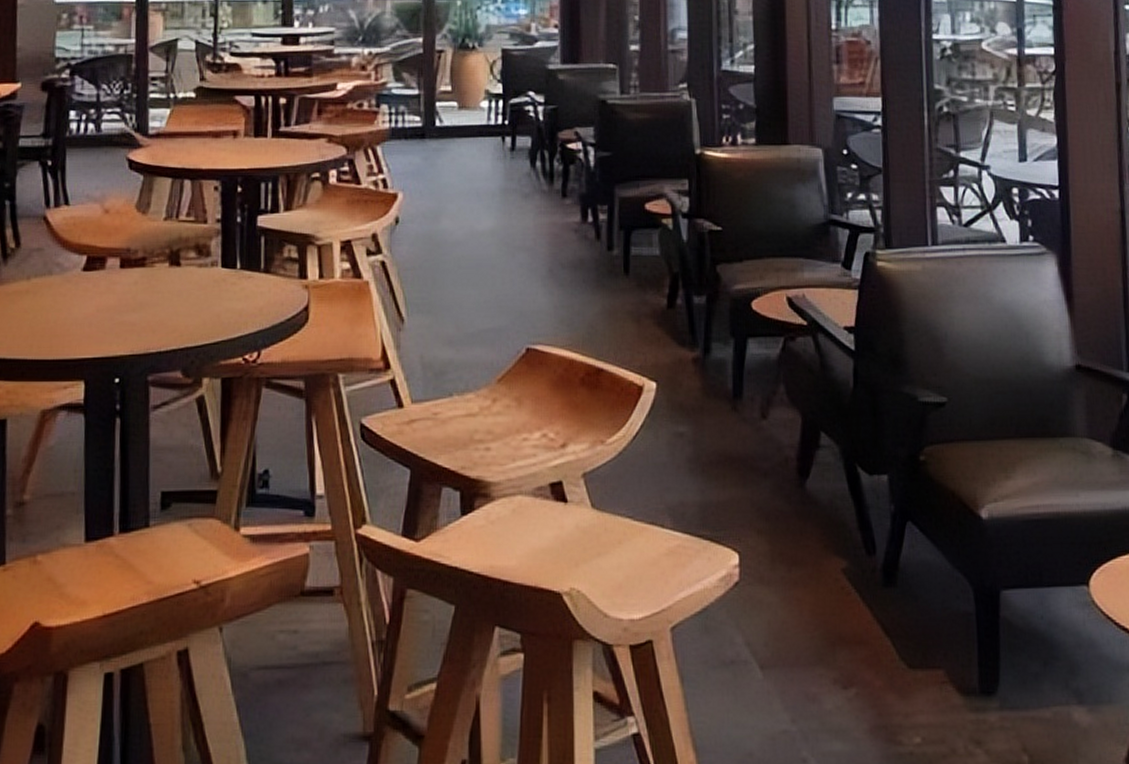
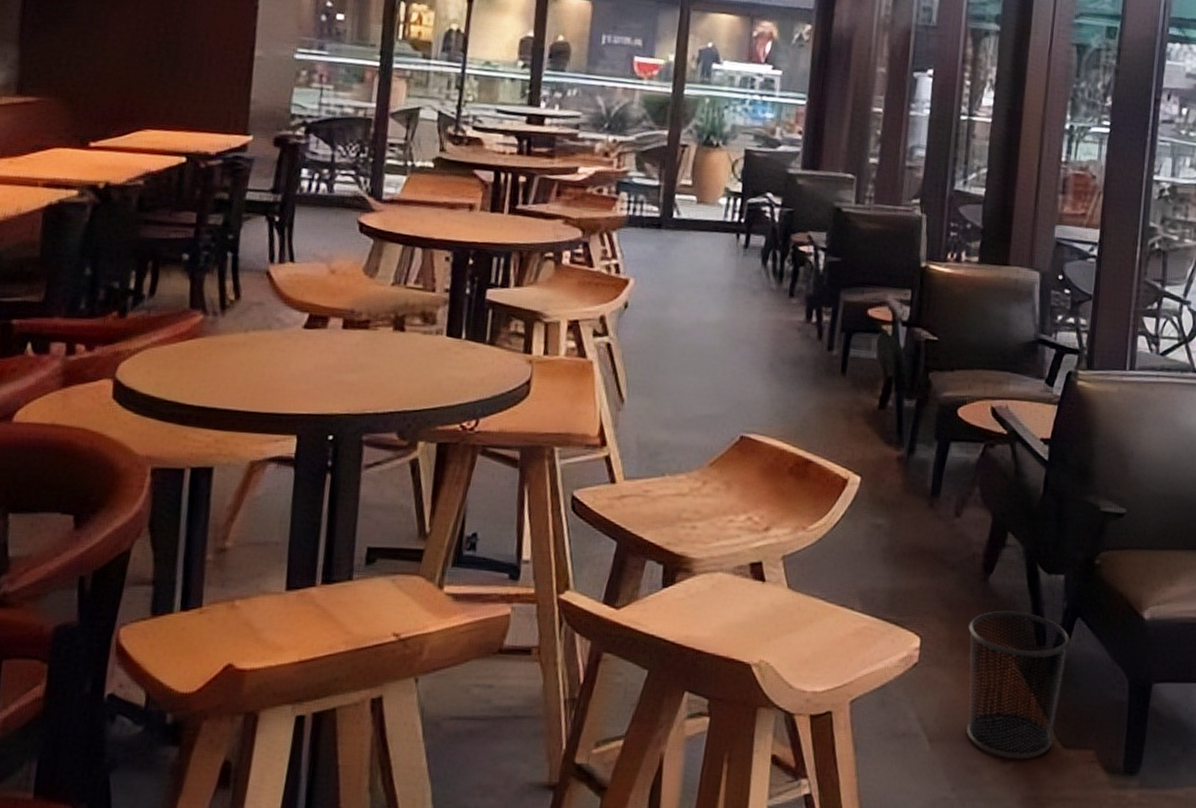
waste bin: none [789,518,902,684] -> present [966,610,1070,759]

